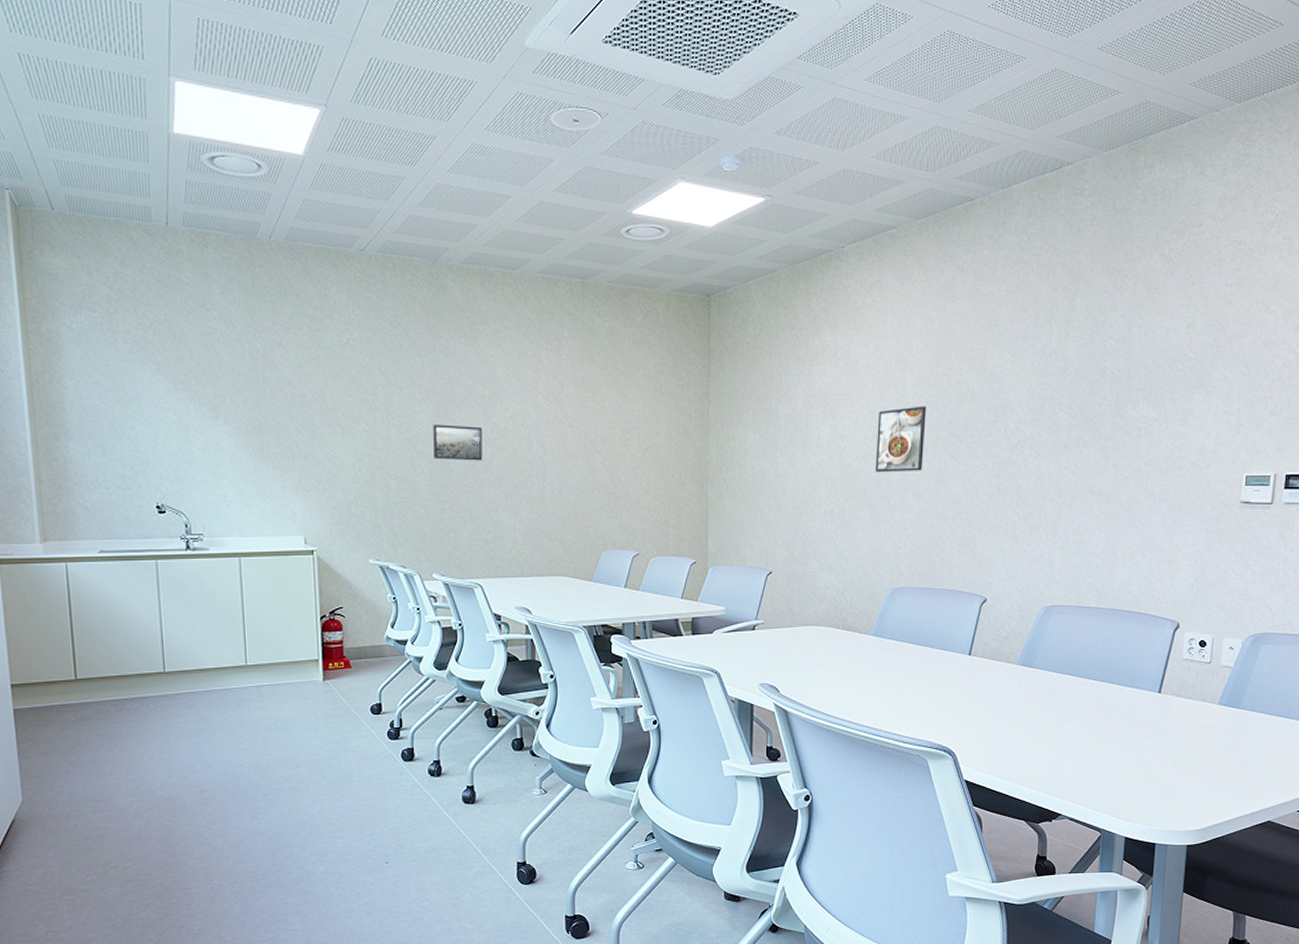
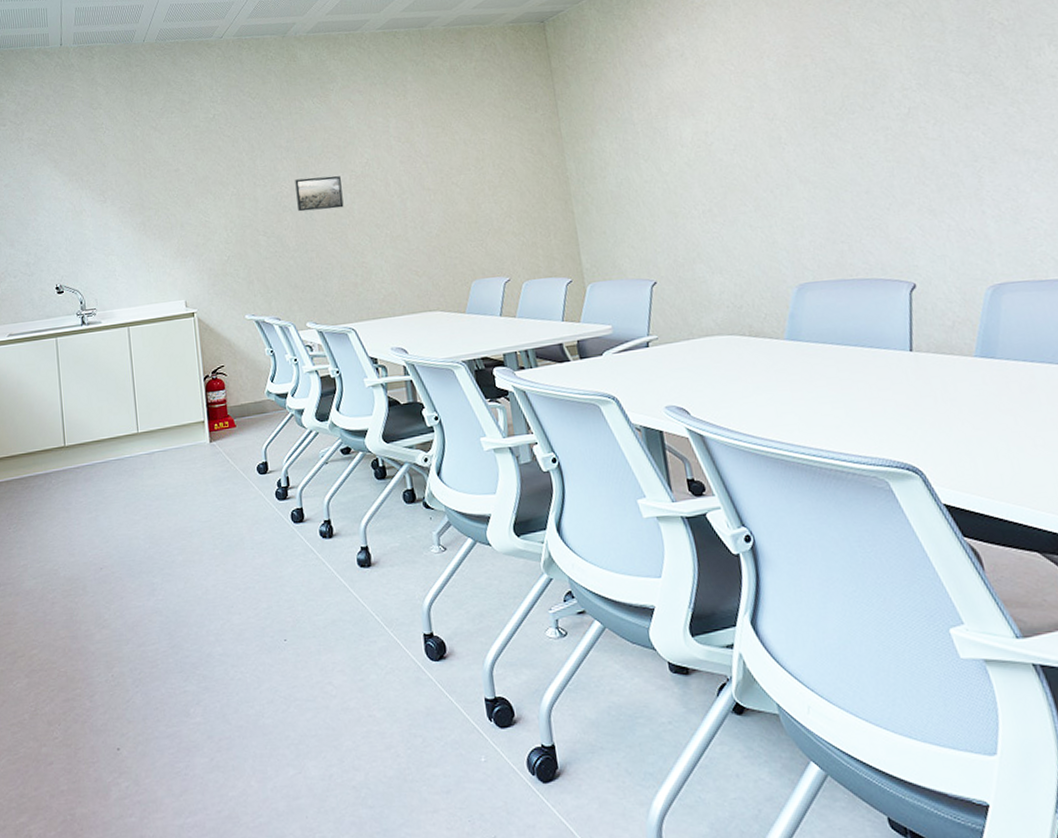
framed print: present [875,406,927,472] -> none [742,89,804,164]

